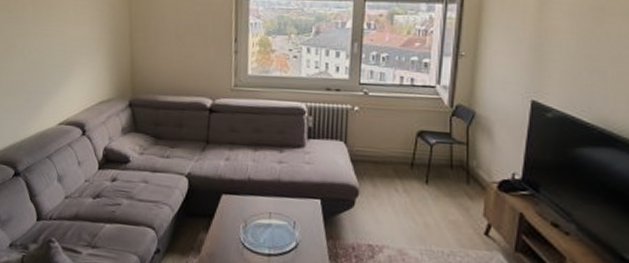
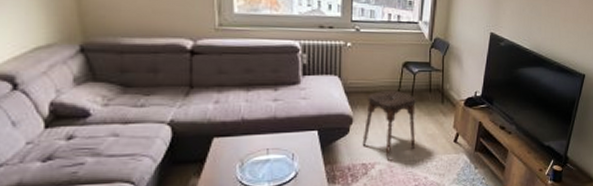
stool: none [369,161,434,245] -> present [362,90,416,160]

